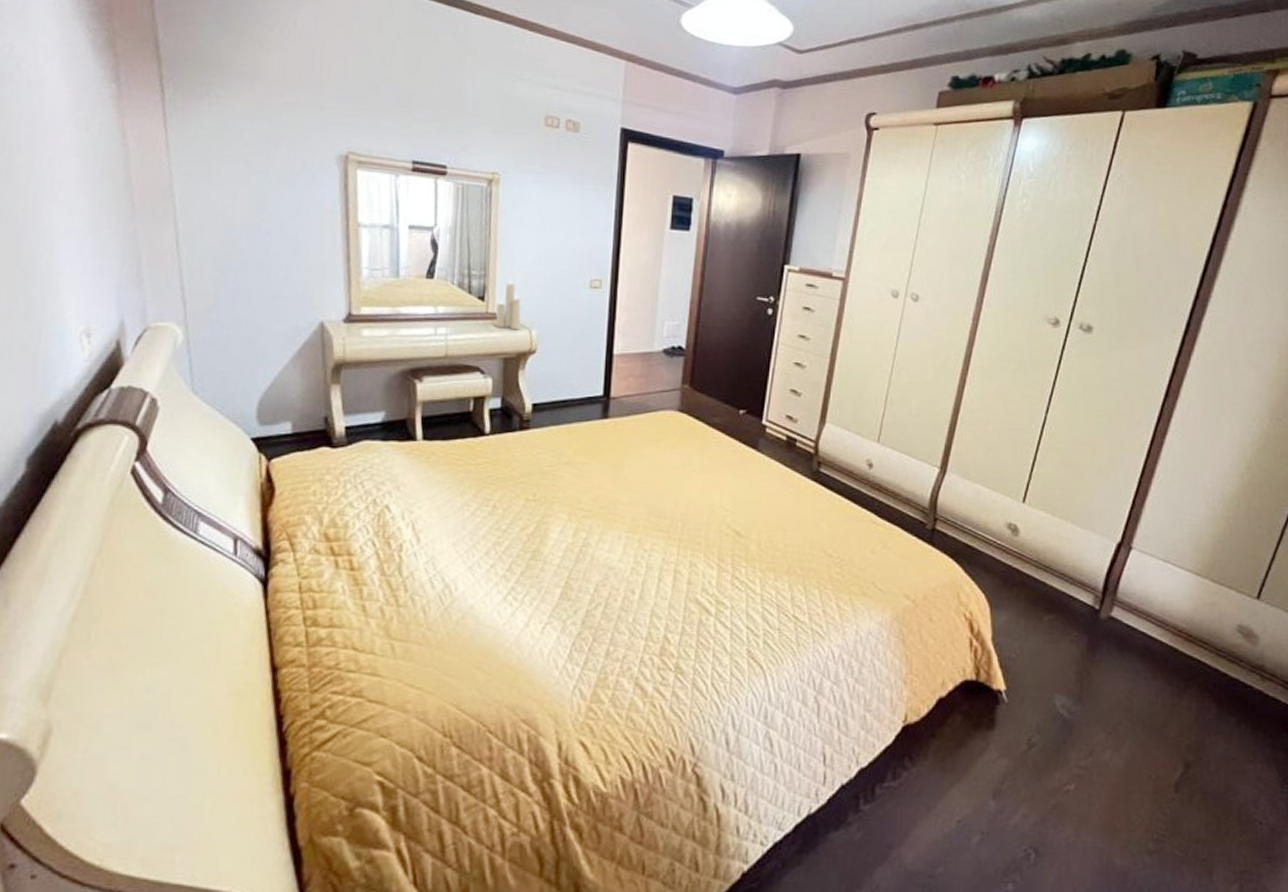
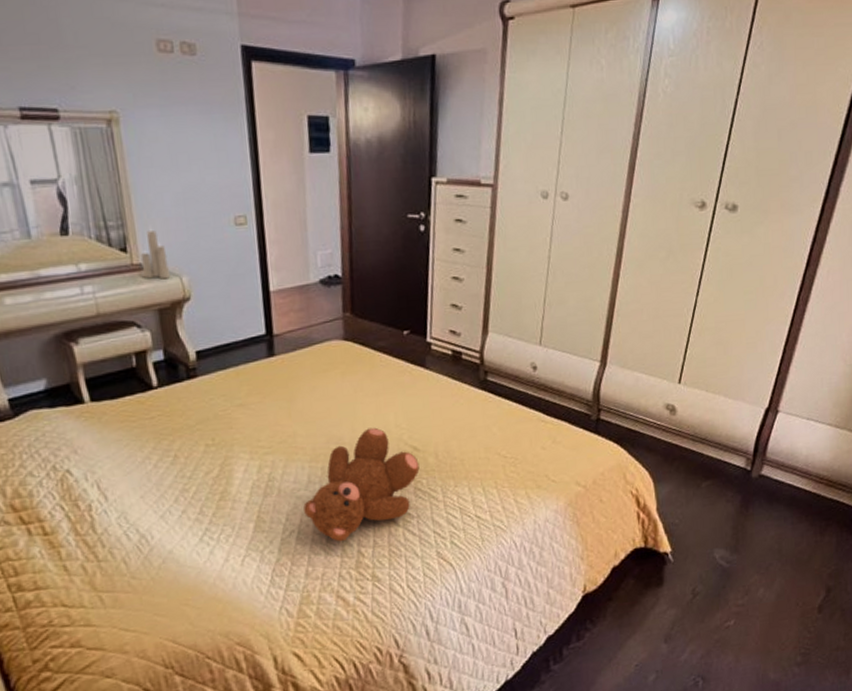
teddy bear: none [614,505,740,623] -> present [303,427,420,542]

